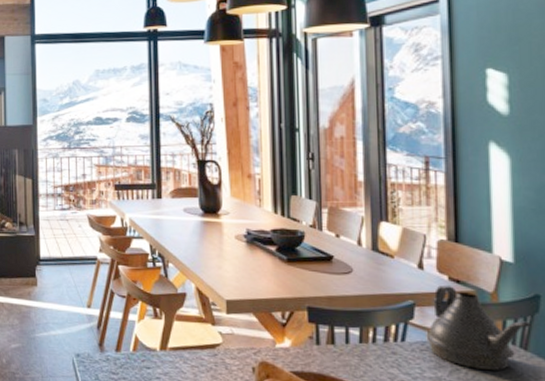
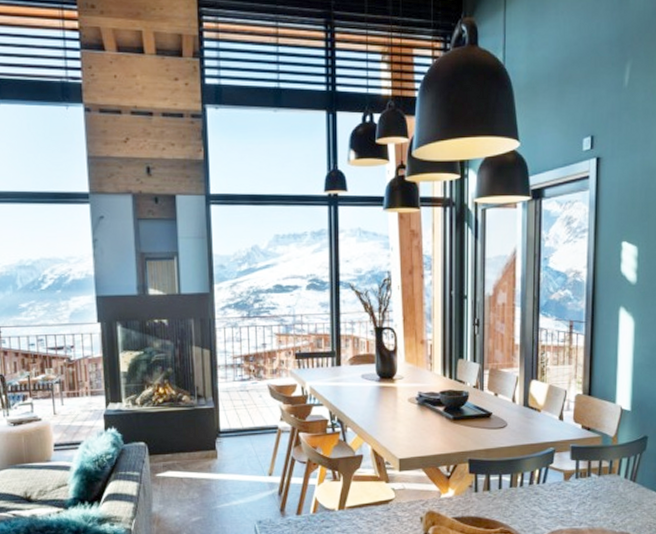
teapot: present [426,285,531,371] -> none [562,433,640,501]

